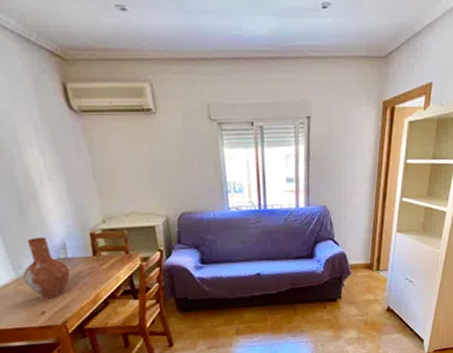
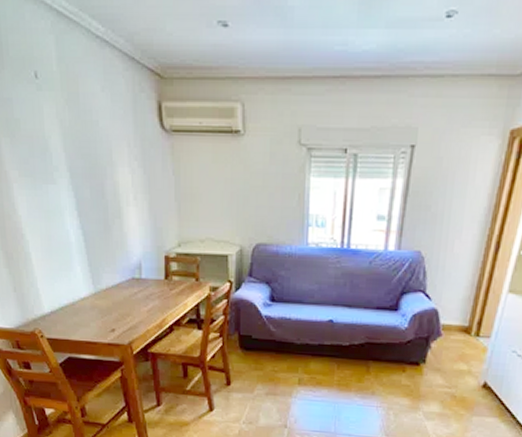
vase: present [23,237,71,299] -> none [100,254,142,318]

